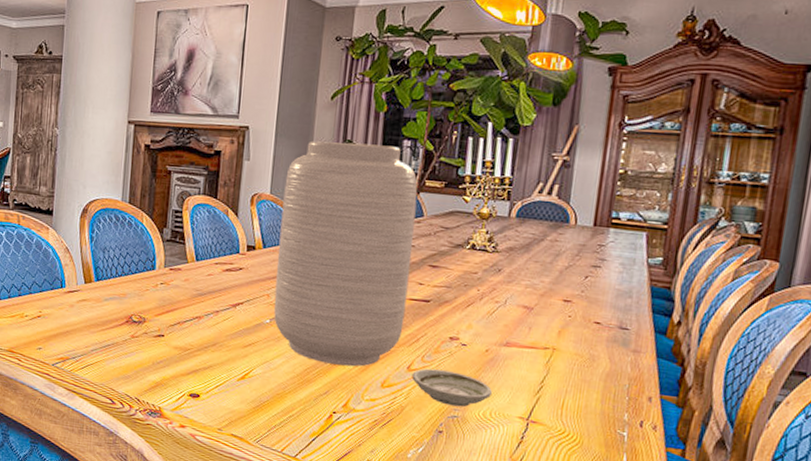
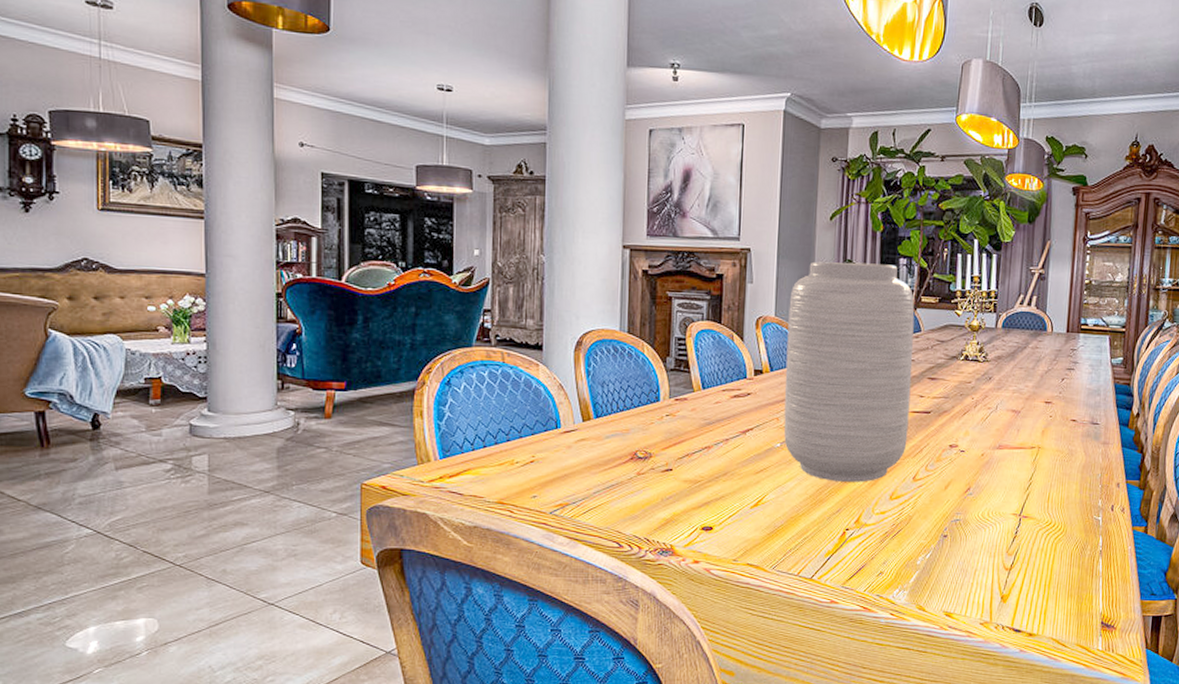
saucer: present [412,368,492,408] -> none [917,477,988,511]

